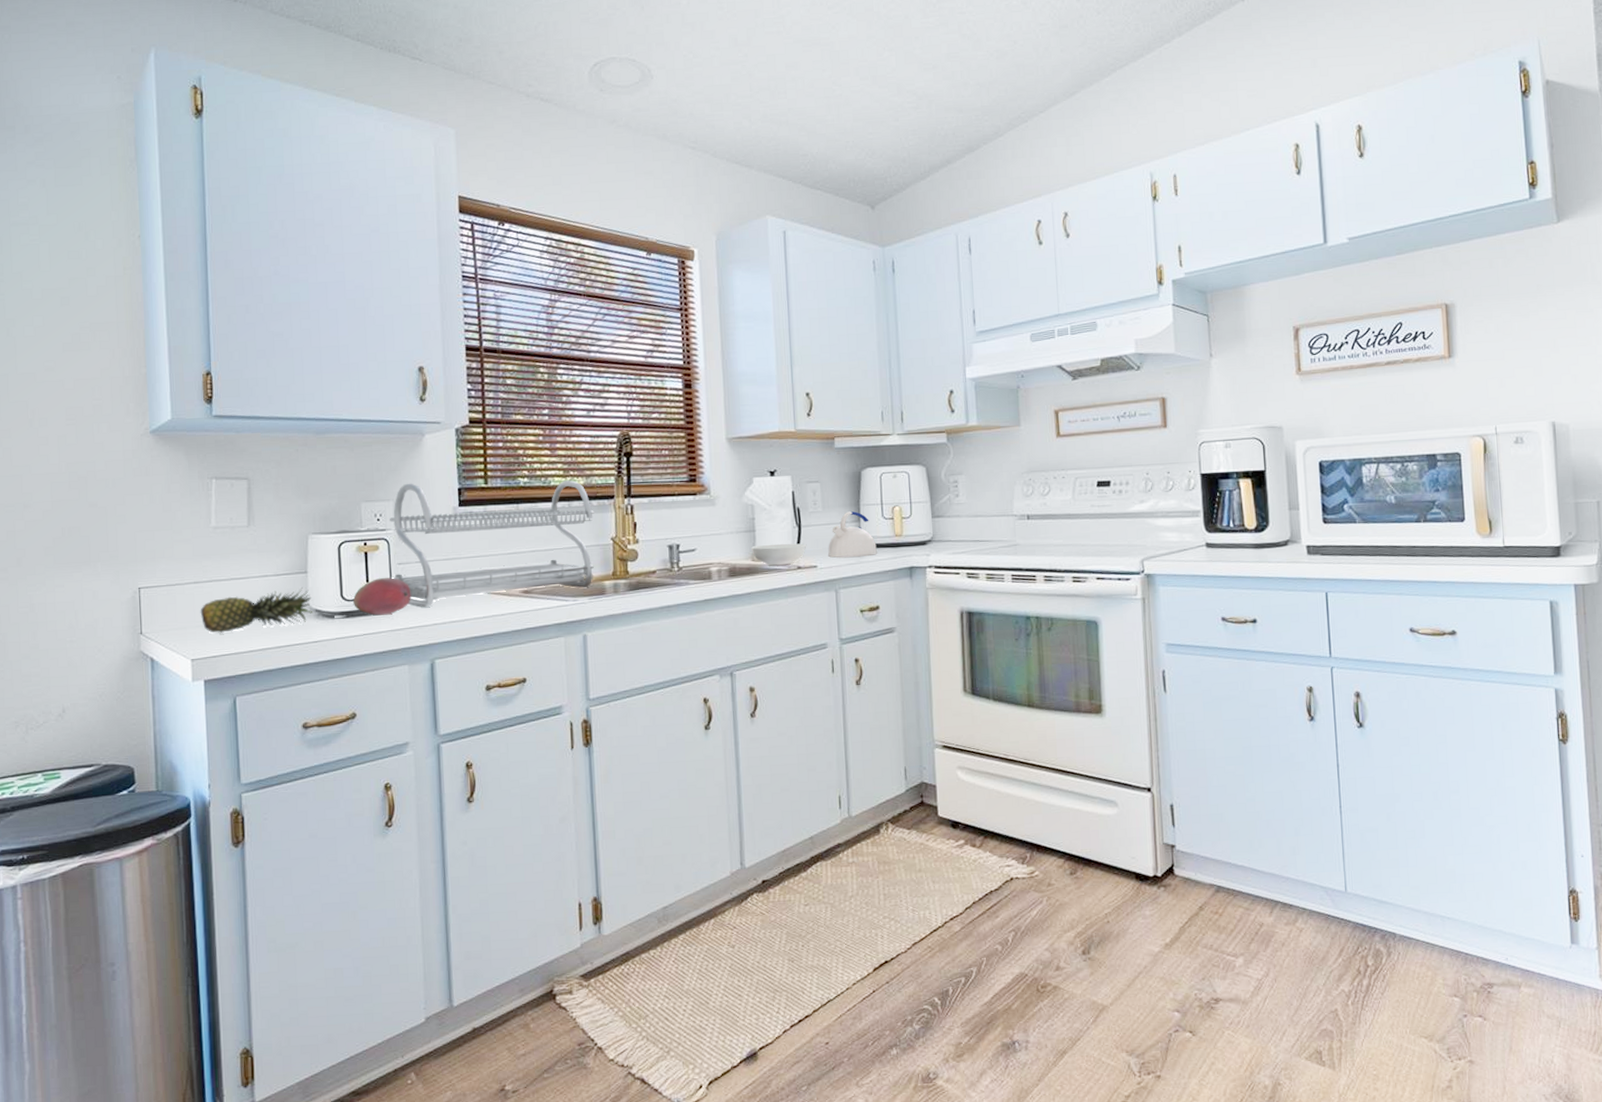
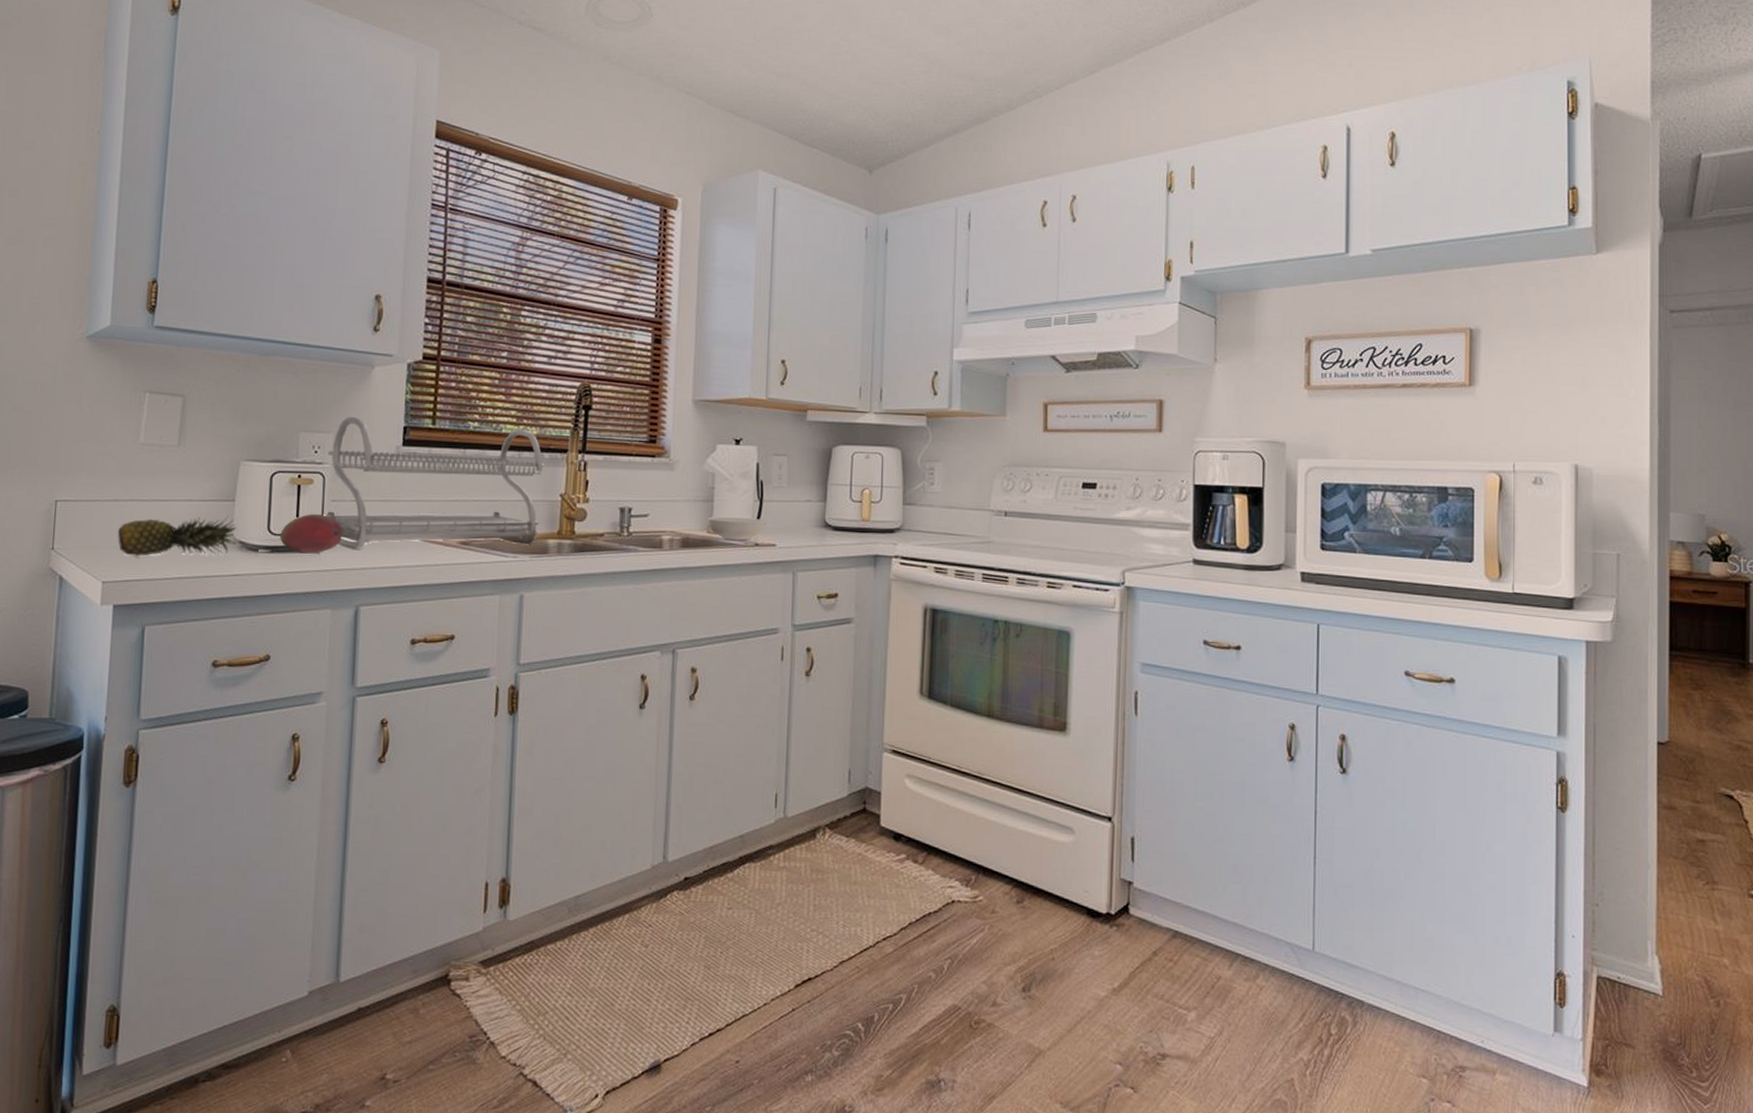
kettle: present [827,511,877,558] -> none [788,490,841,540]

